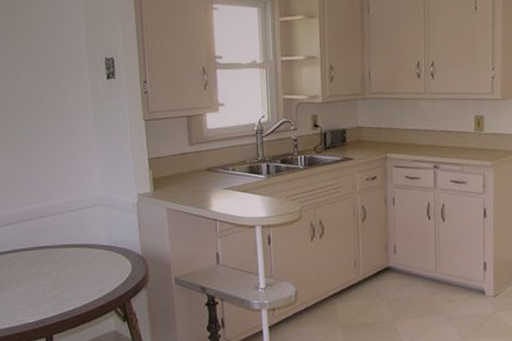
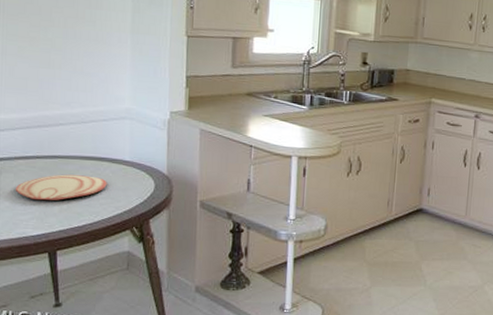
plate: none [10,262,89,290] -> present [15,174,107,201]

